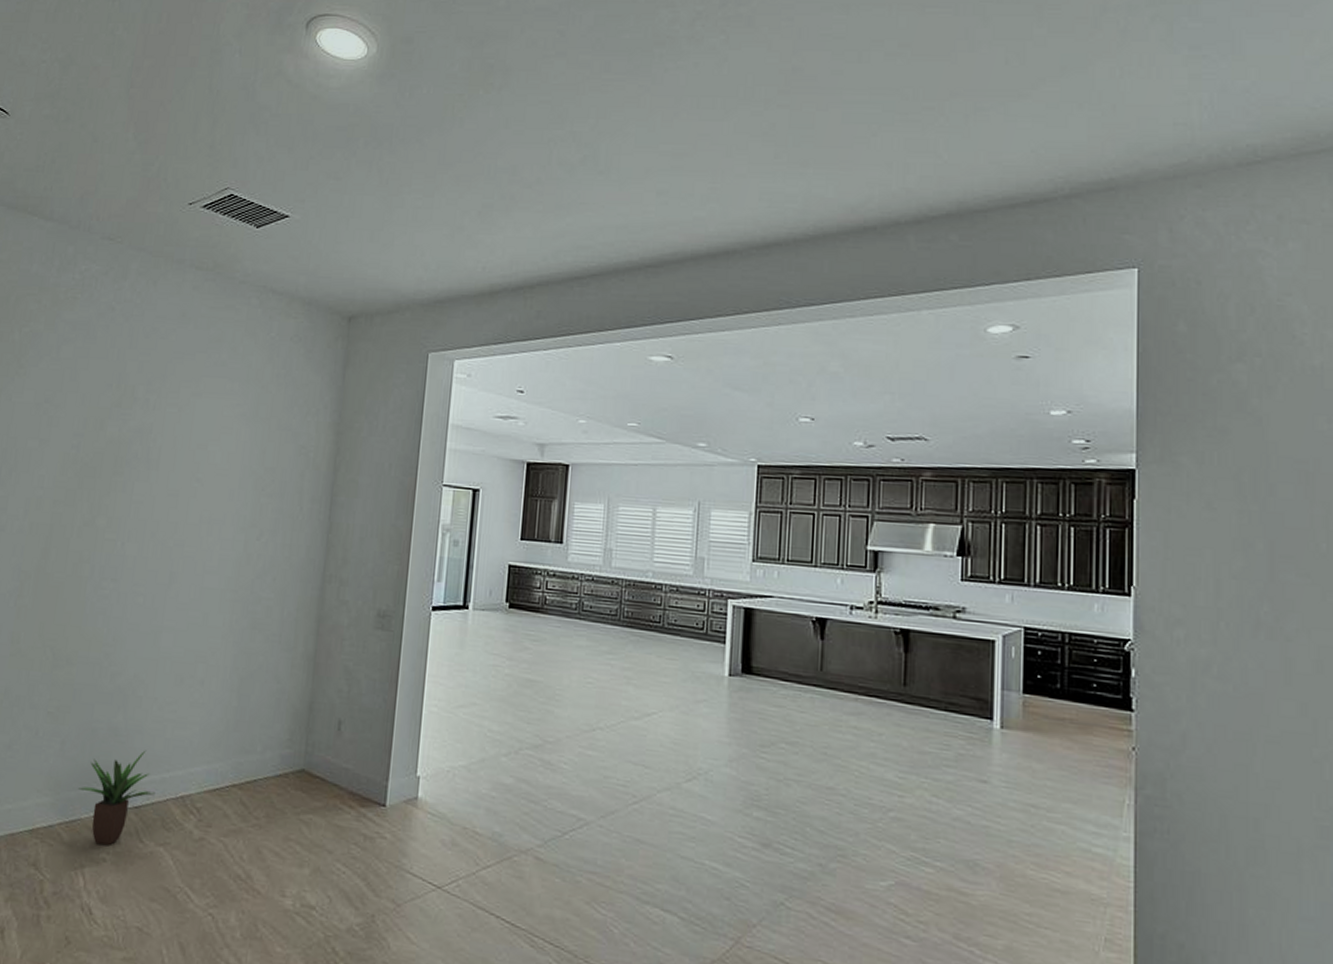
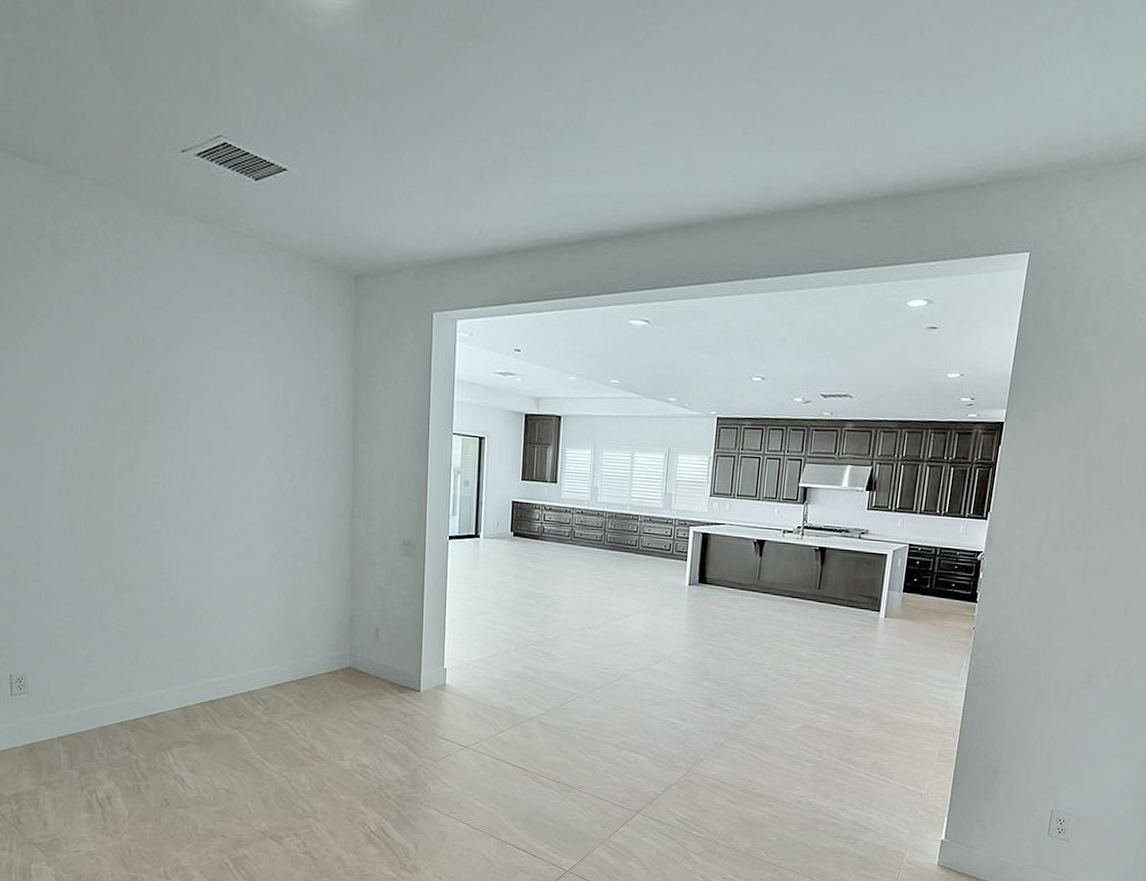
potted plant: present [78,750,155,846] -> none [157,657,225,732]

